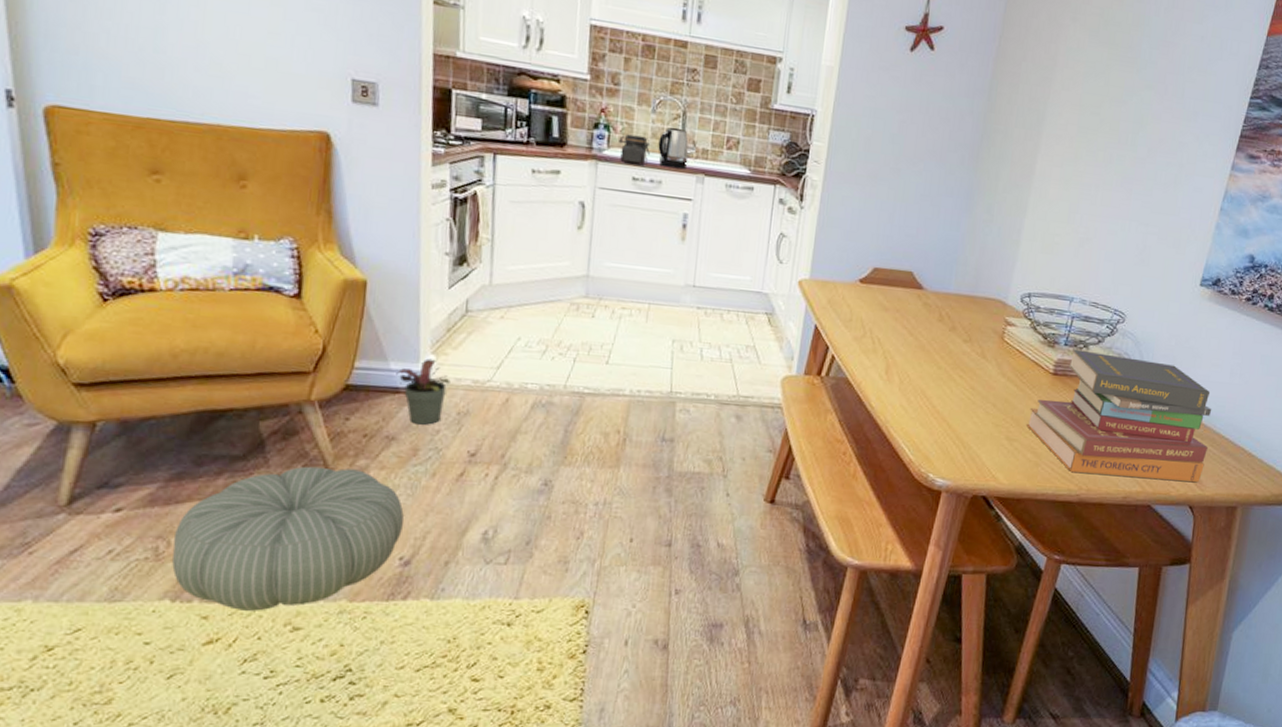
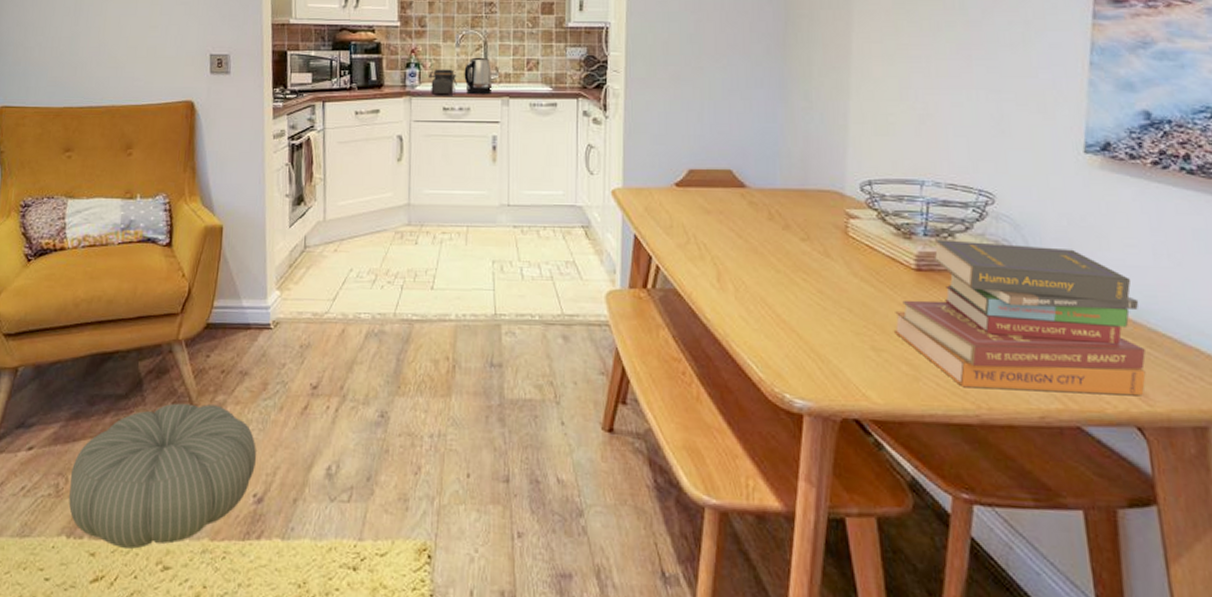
potted plant: present [396,358,450,425] -> none [247,294,293,359]

